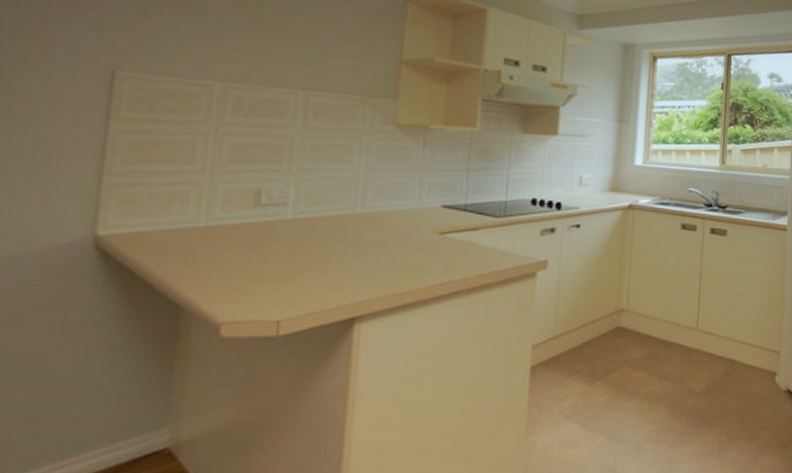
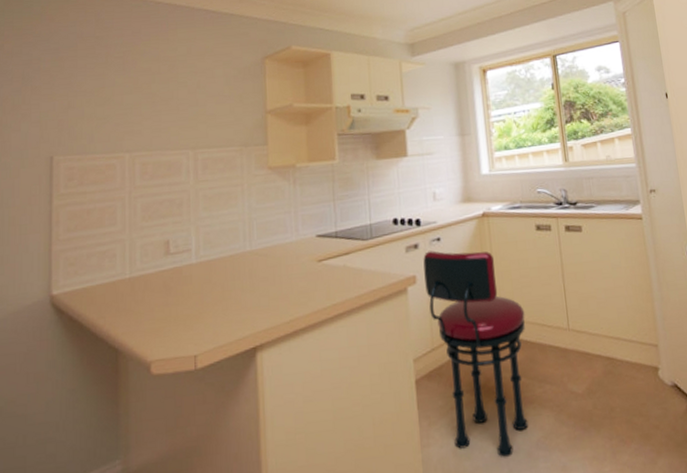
stool: none [556,237,656,449] -> present [423,251,528,458]

